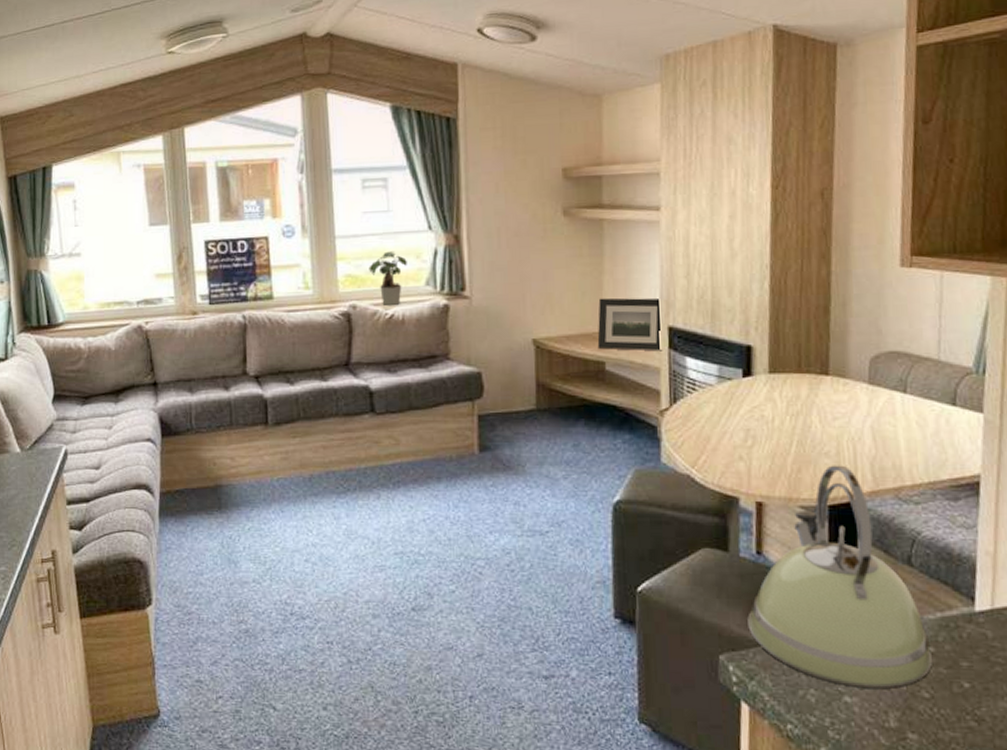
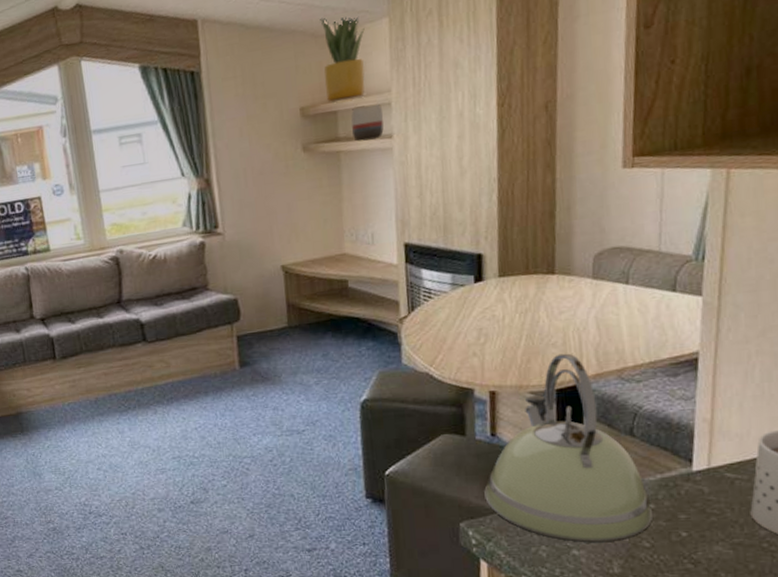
potted plant: present [369,251,407,305] -> none [131,199,165,248]
planter: none [588,77,635,165] -> present [320,17,365,102]
picture frame: present [597,298,663,352] -> none [339,219,400,270]
vase: none [617,171,651,211] -> present [351,102,384,142]

